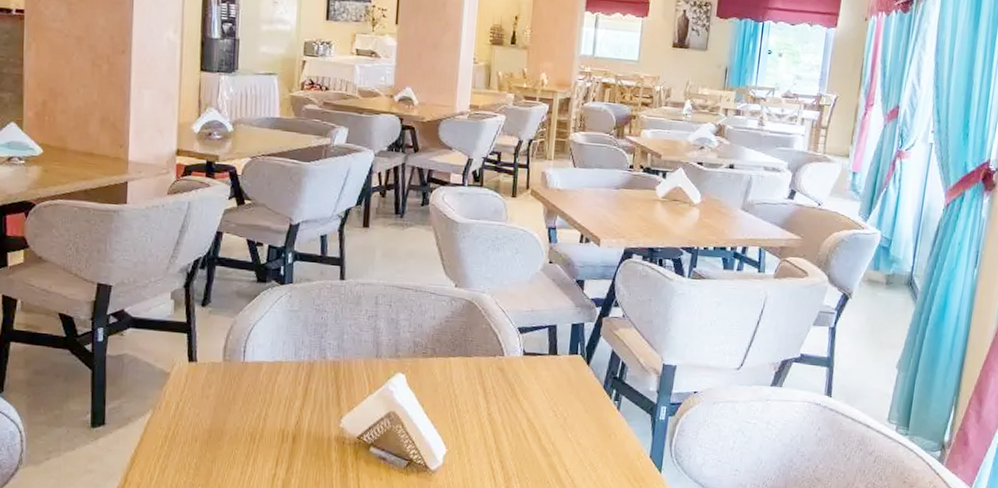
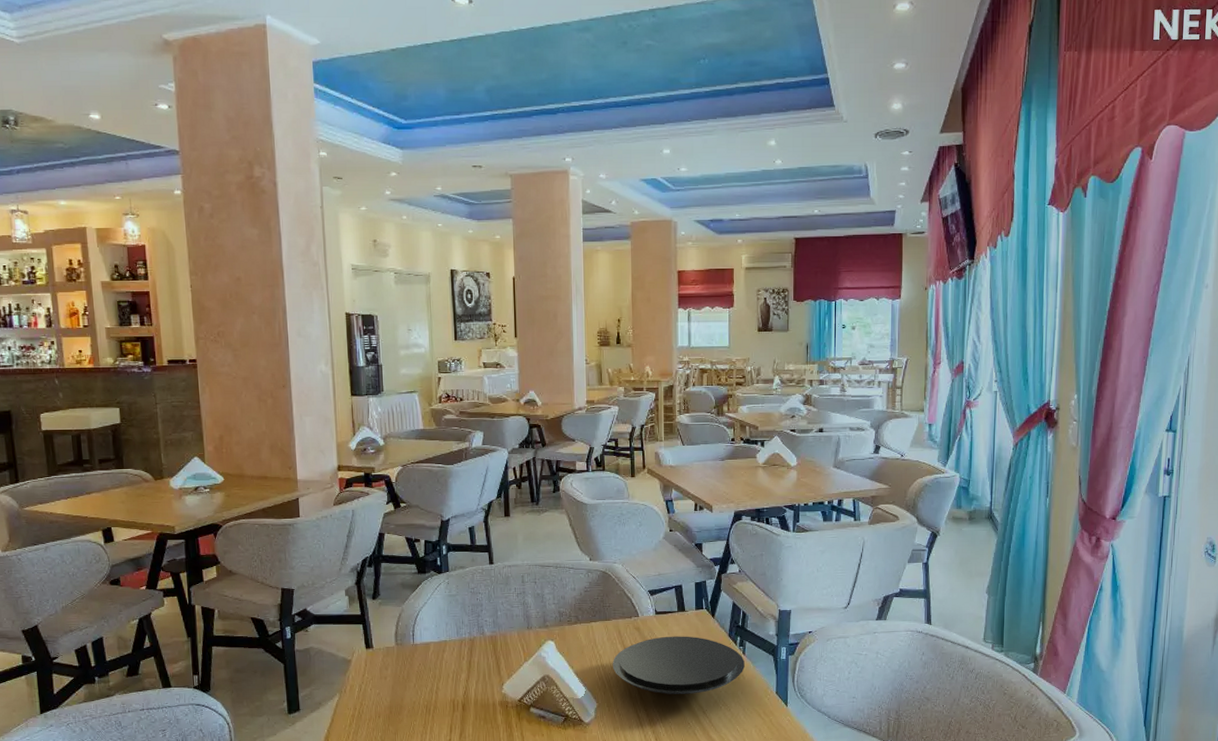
plate: none [468,381,618,449] -> present [612,636,745,694]

